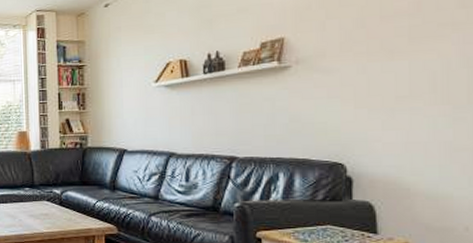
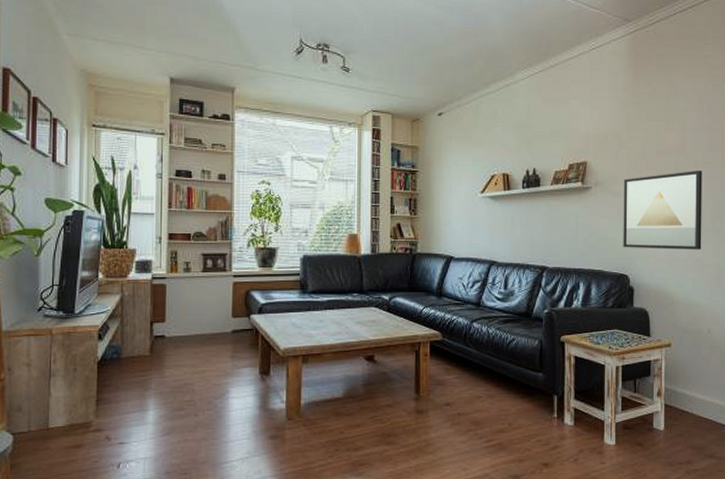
wall art: none [334,32,453,132] -> present [623,170,702,250]

